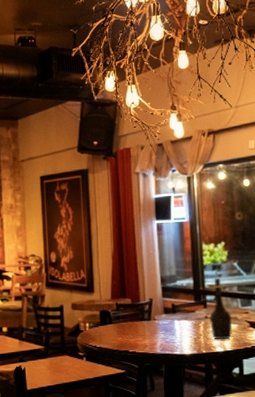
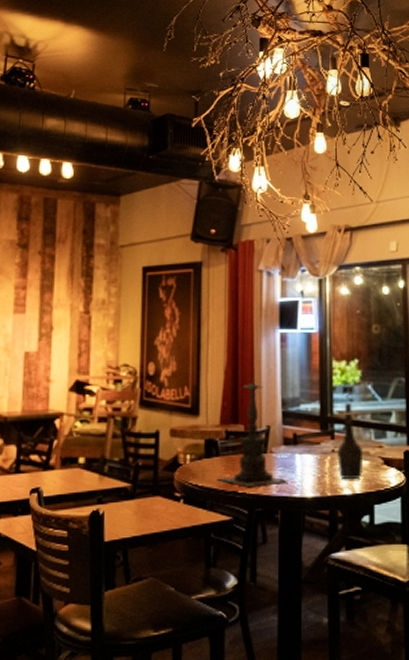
candle holder: none [111,255,170,347] -> present [217,371,288,487]

